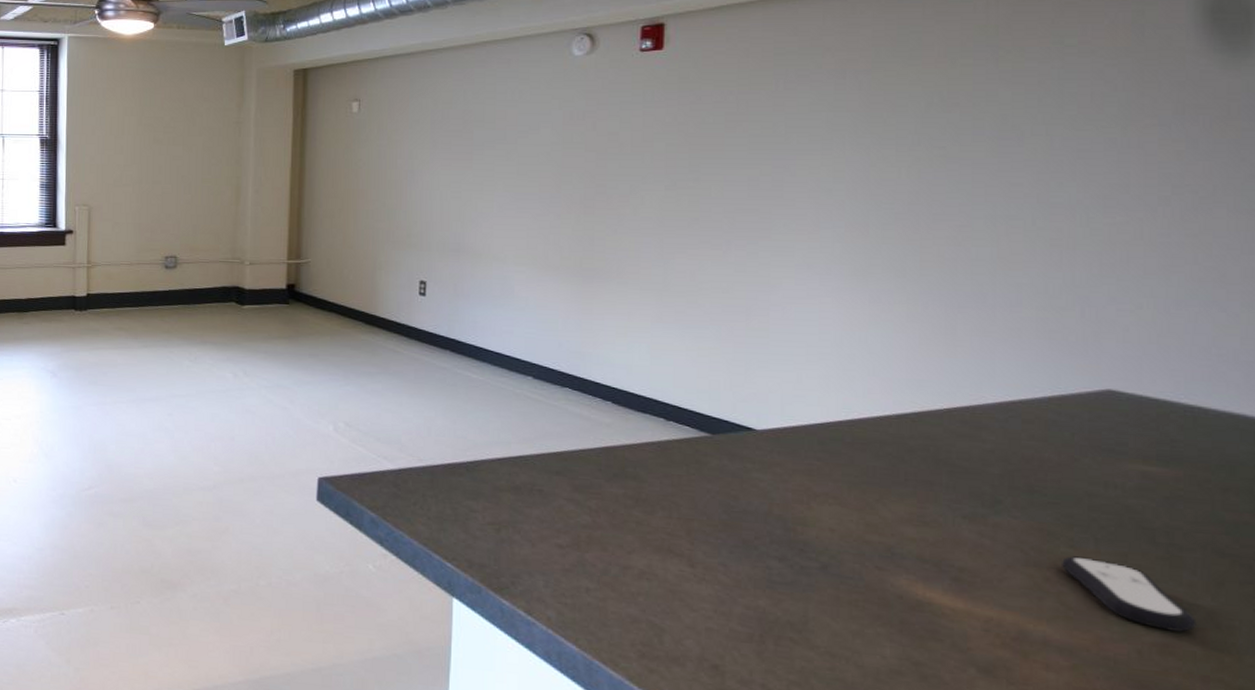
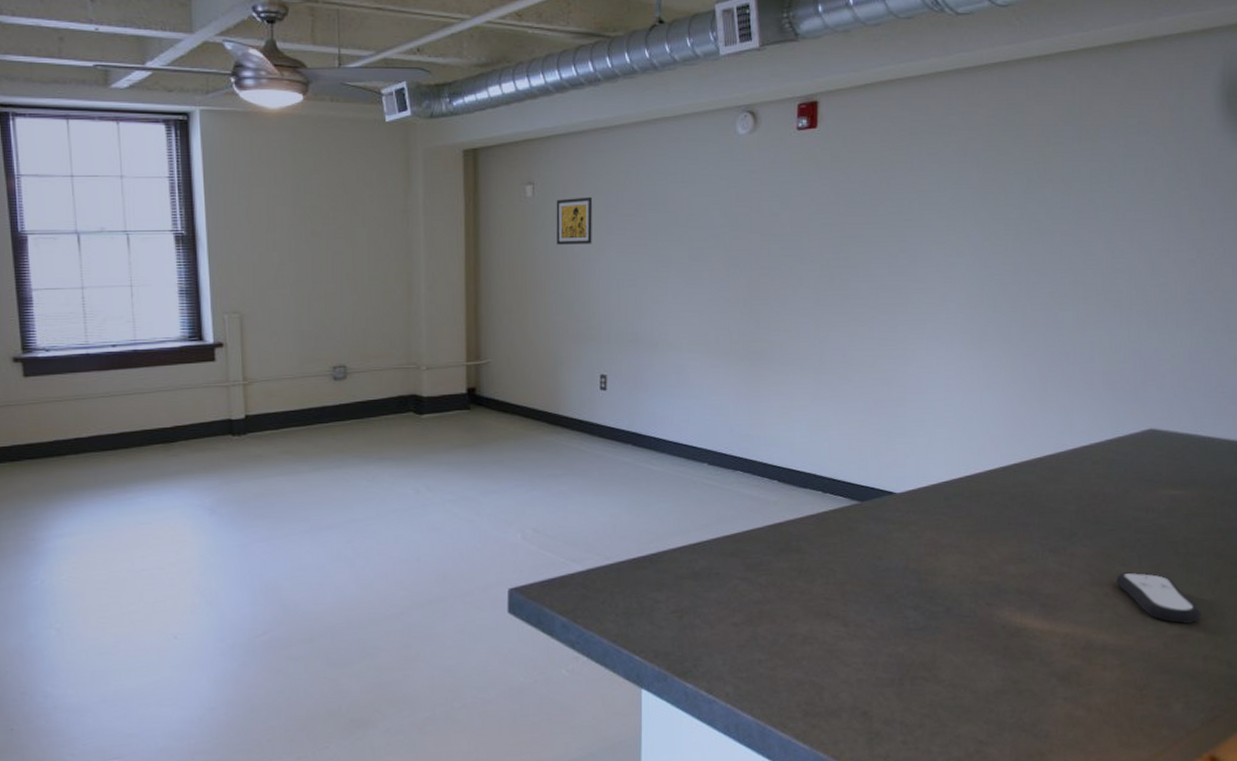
wall art: none [380,113,417,157] -> present [556,196,592,245]

